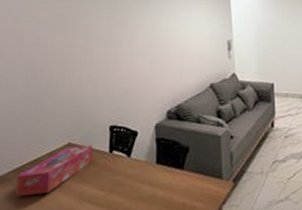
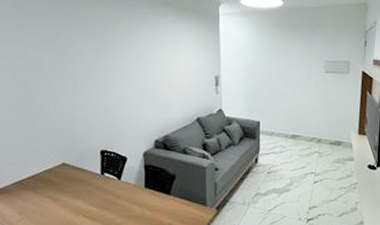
tissue box: present [16,144,93,197] -> none [18,166,86,206]

